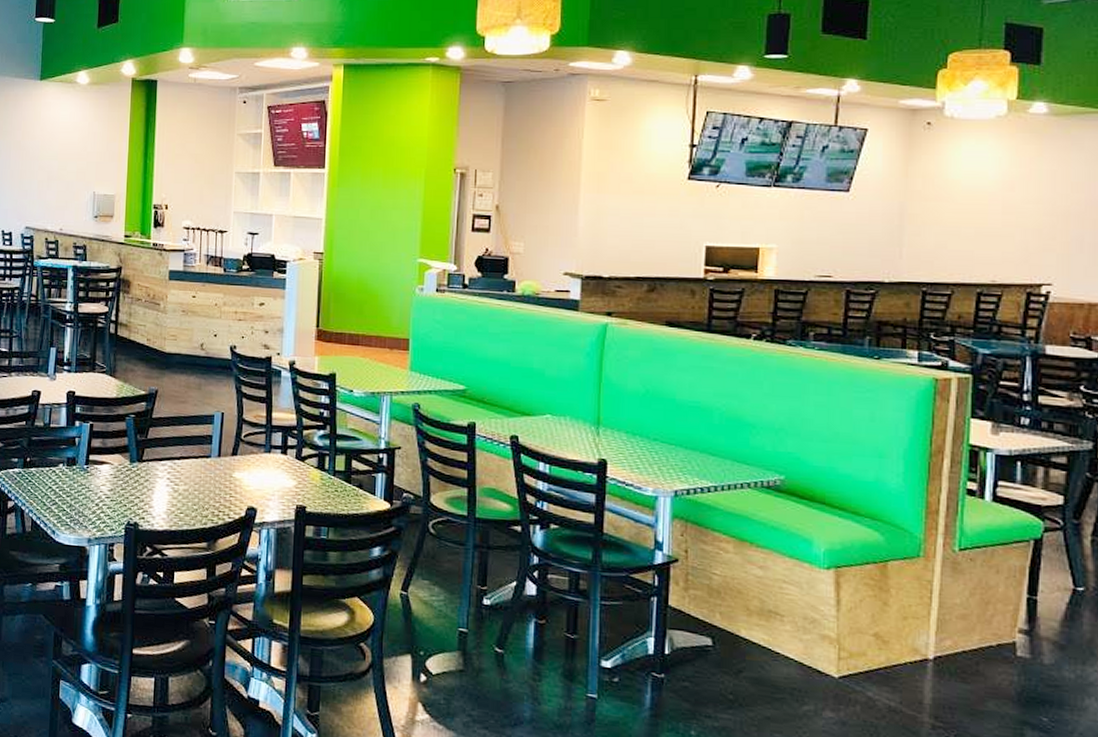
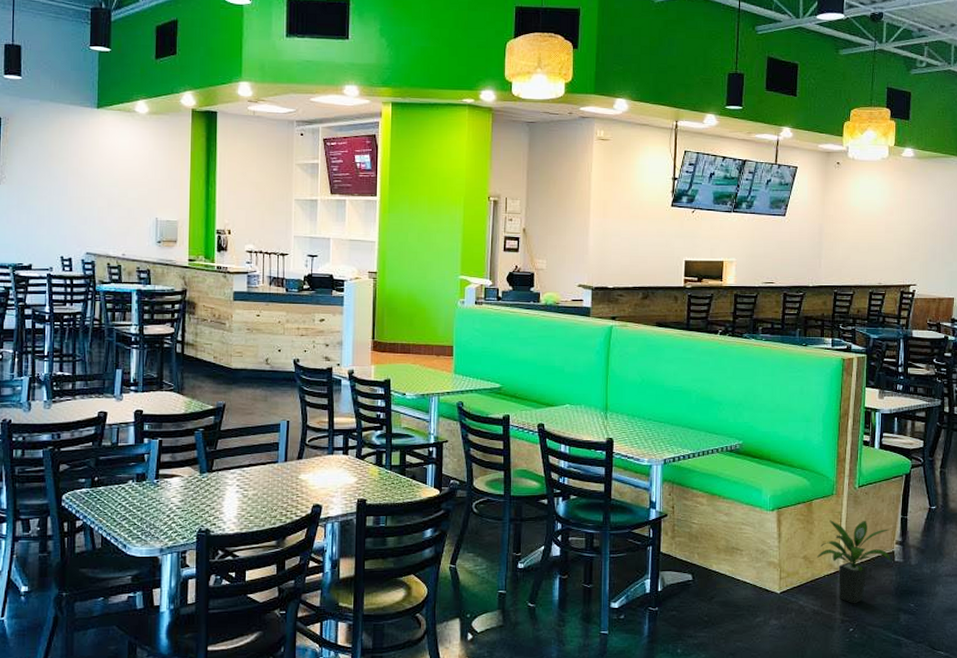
potted plant: none [895,590,1012,706] -> present [817,520,892,604]

